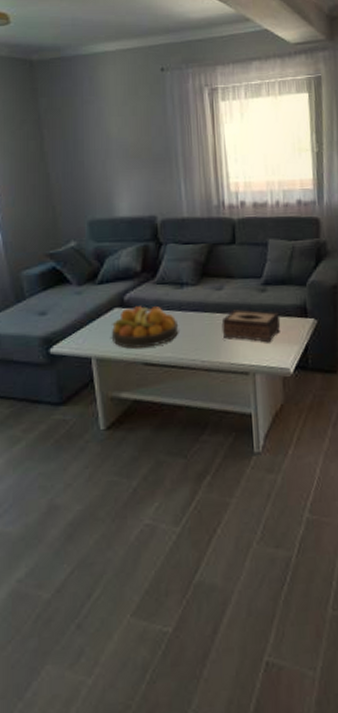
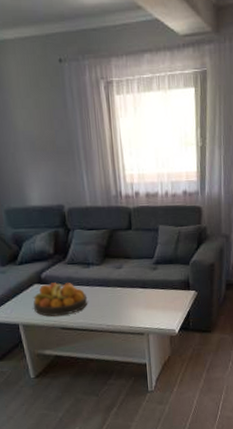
tissue box: present [221,309,281,343] -> none [122,284,169,311]

